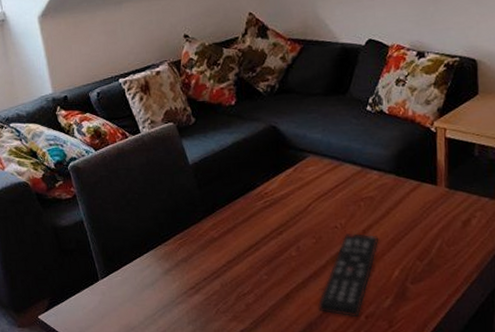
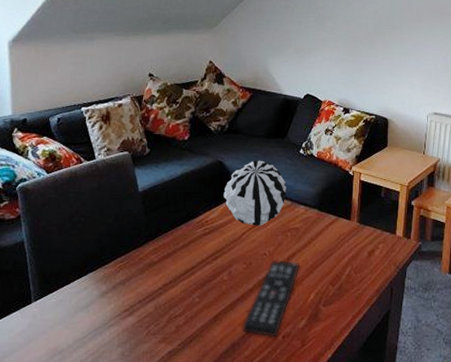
decorative ball: none [281,121,355,196] -> present [223,160,287,226]

